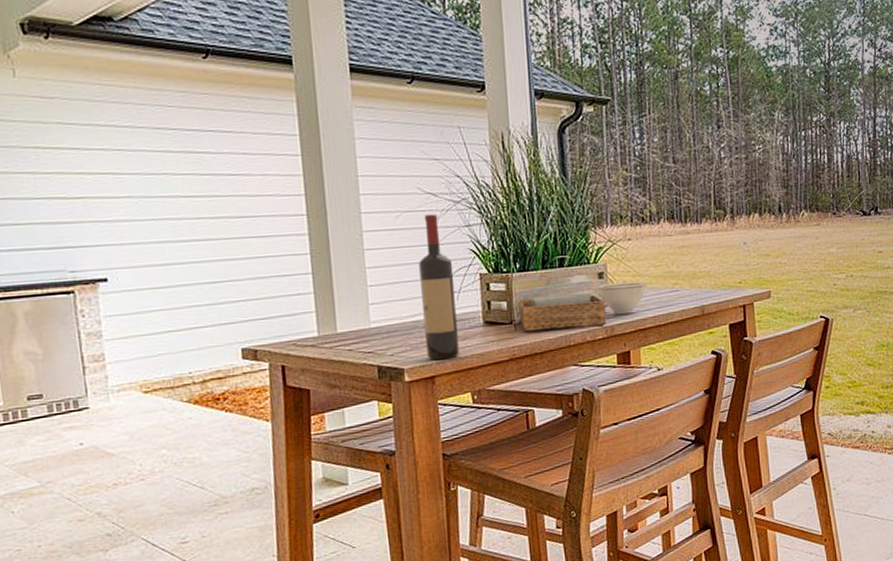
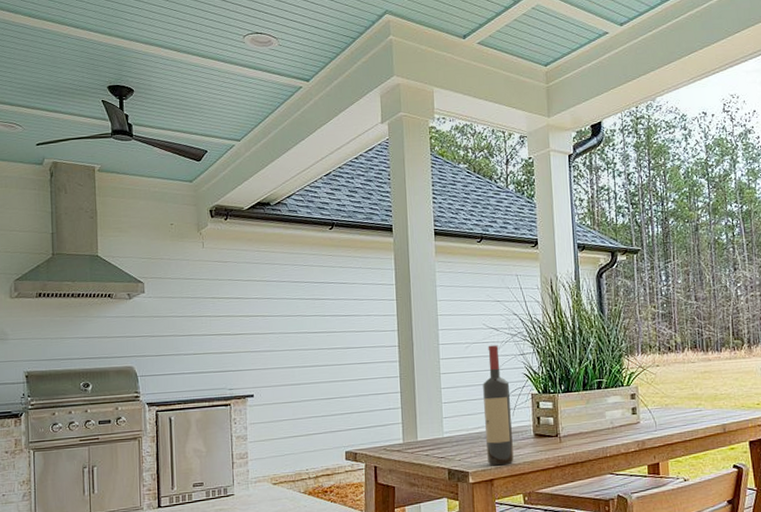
napkin holder: present [518,292,607,332] -> none [563,410,638,444]
bowl: present [596,281,646,315] -> none [629,402,673,431]

